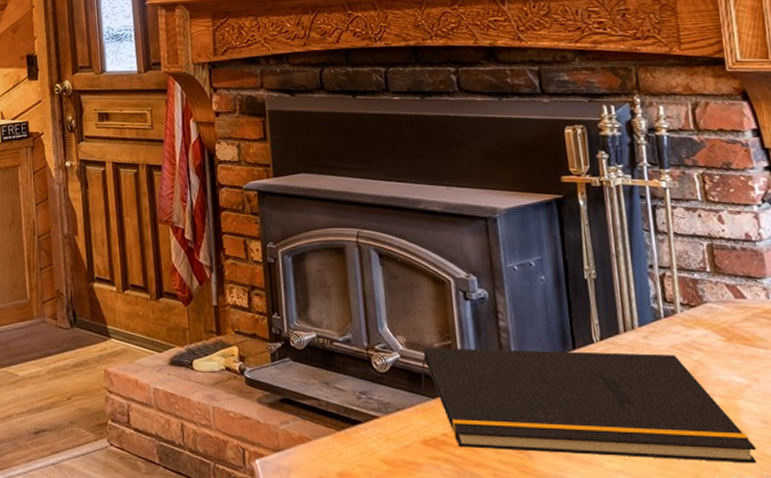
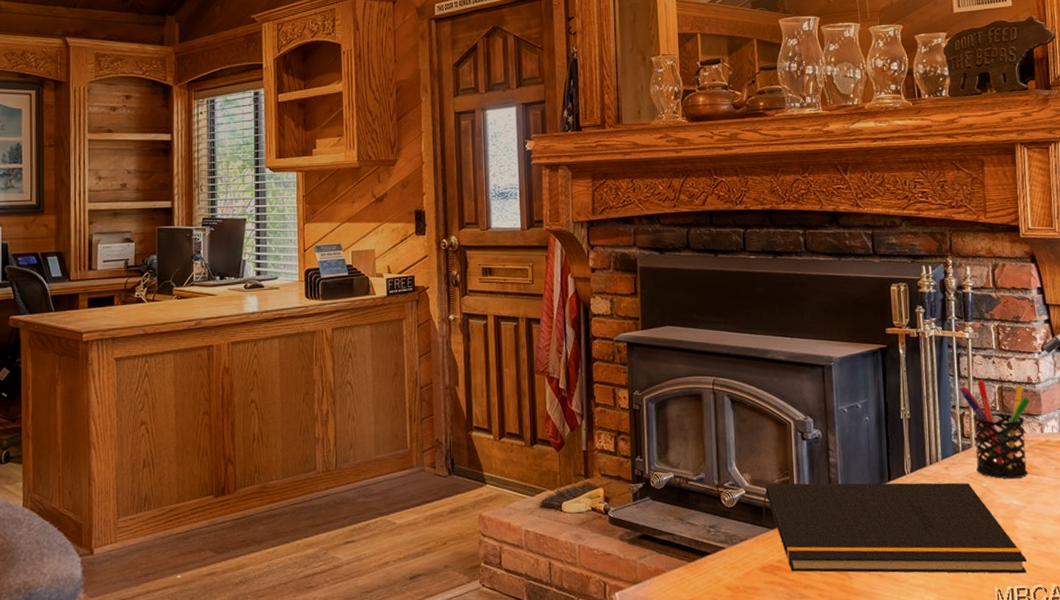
pen holder: none [657,236,752,351] -> present [959,380,1030,479]

